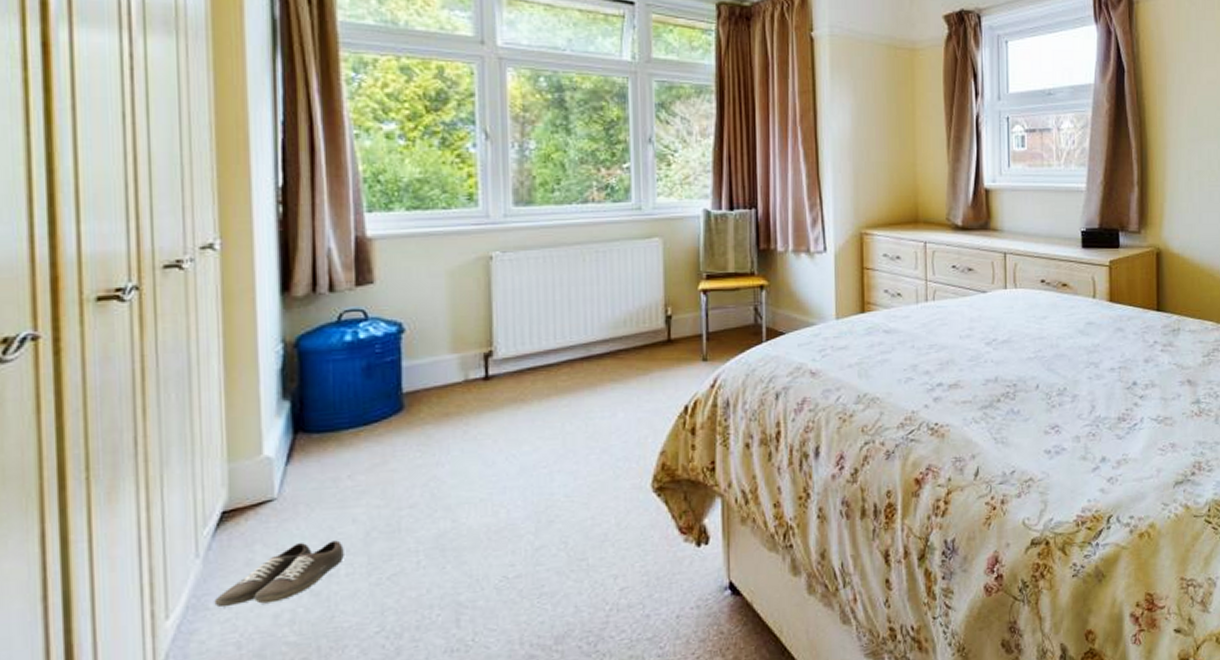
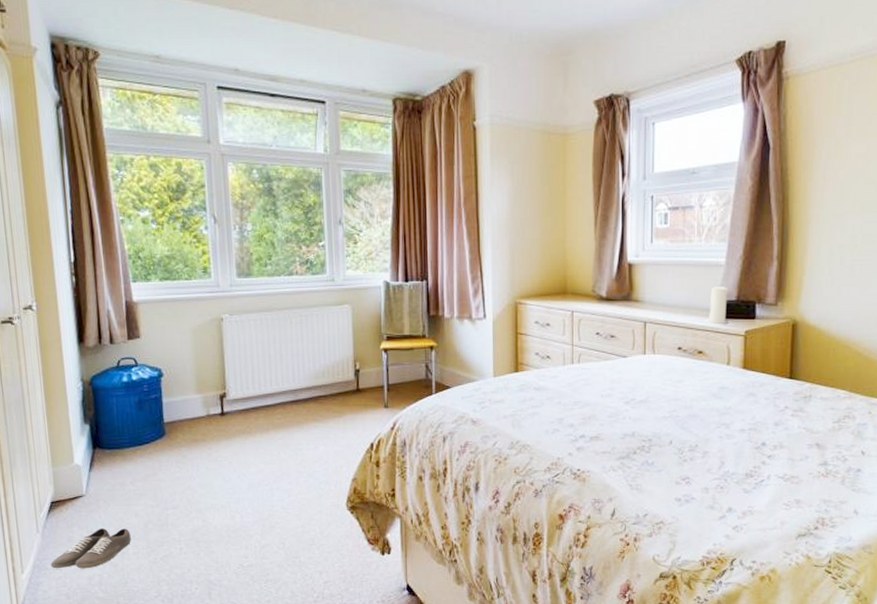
candle: none [1069,214,1091,255] -> present [706,287,729,325]

